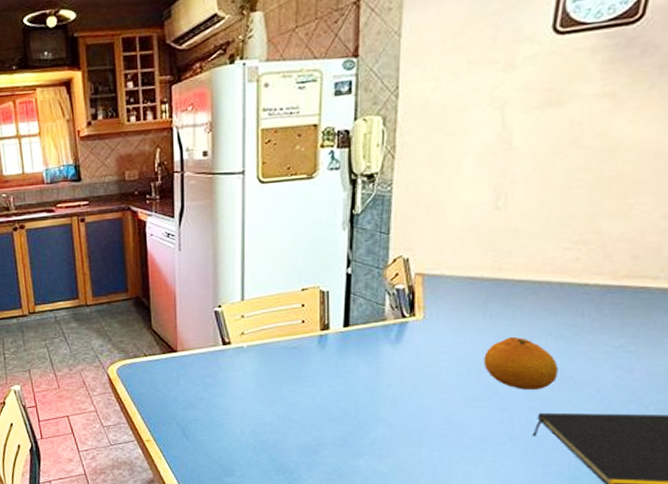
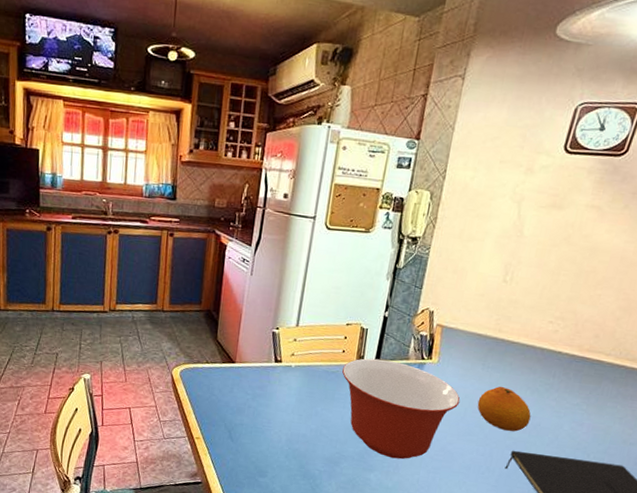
mixing bowl: none [305,324,460,439] -> present [342,358,460,460]

